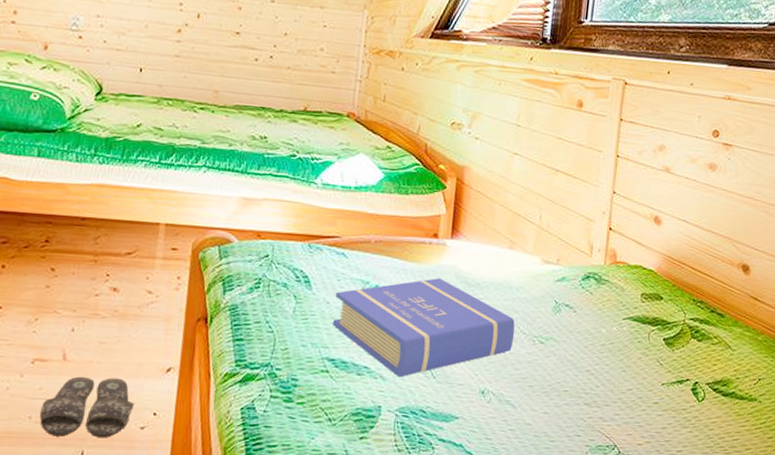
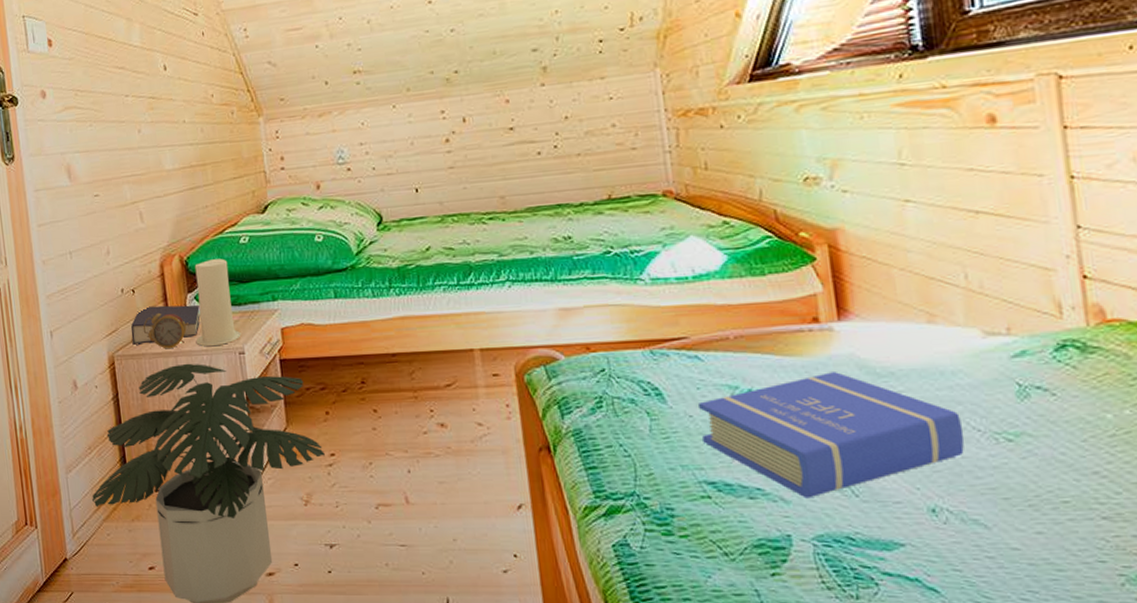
slippers: present [39,376,134,438] -> none [395,519,491,584]

